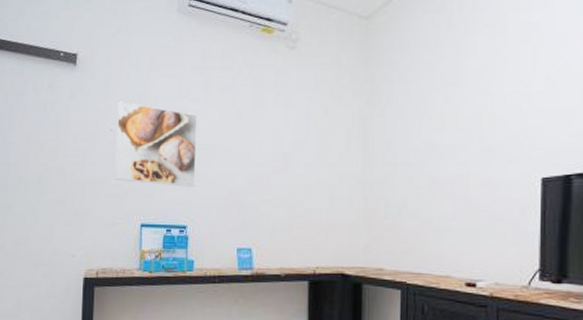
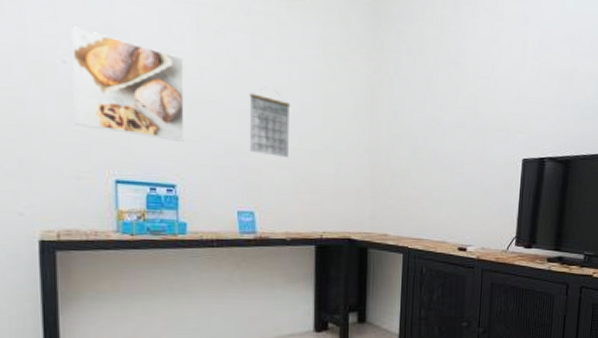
calendar: none [248,132,286,195] -> present [249,89,291,157]

